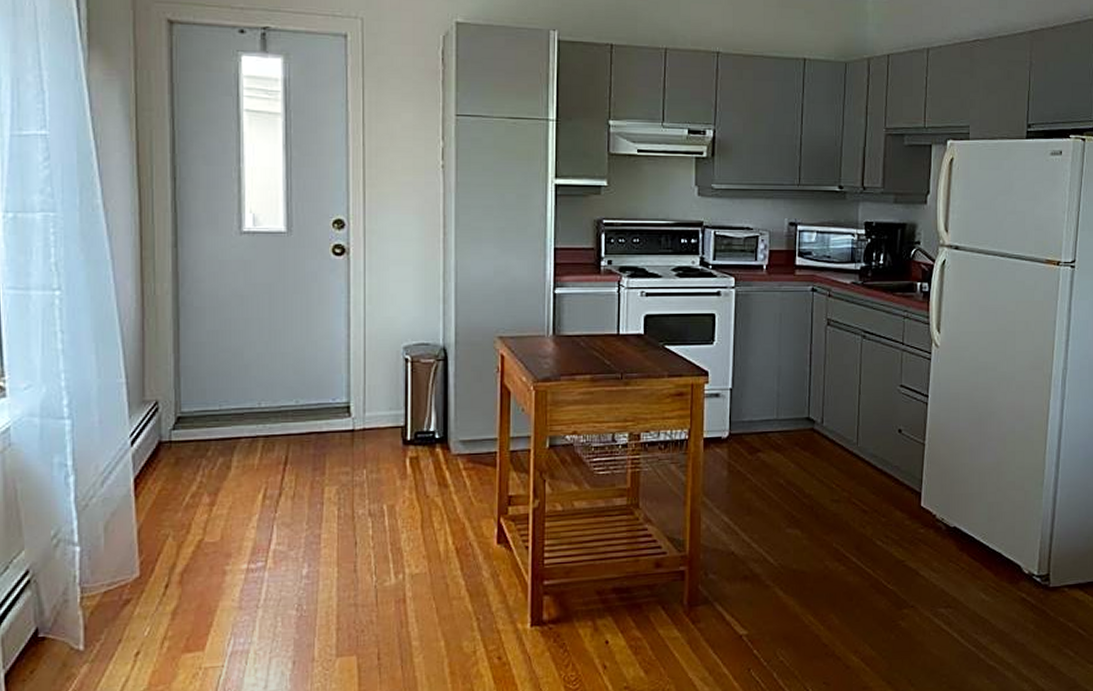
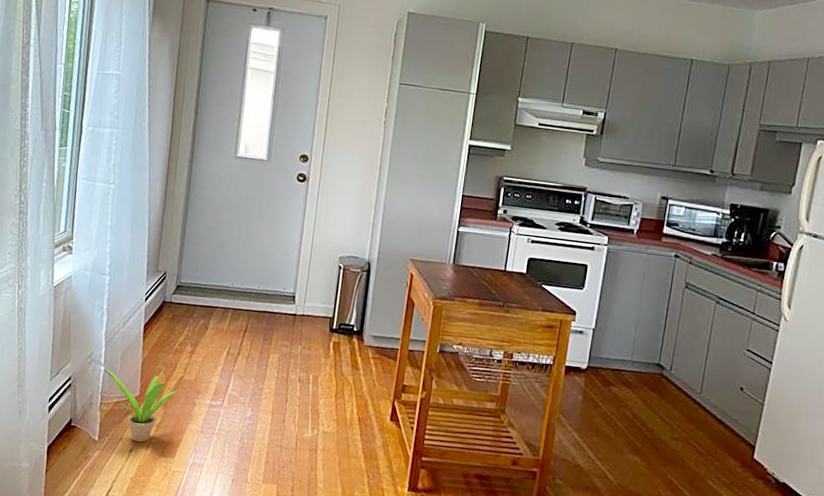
potted plant: none [81,544,197,641] -> present [104,369,178,443]

